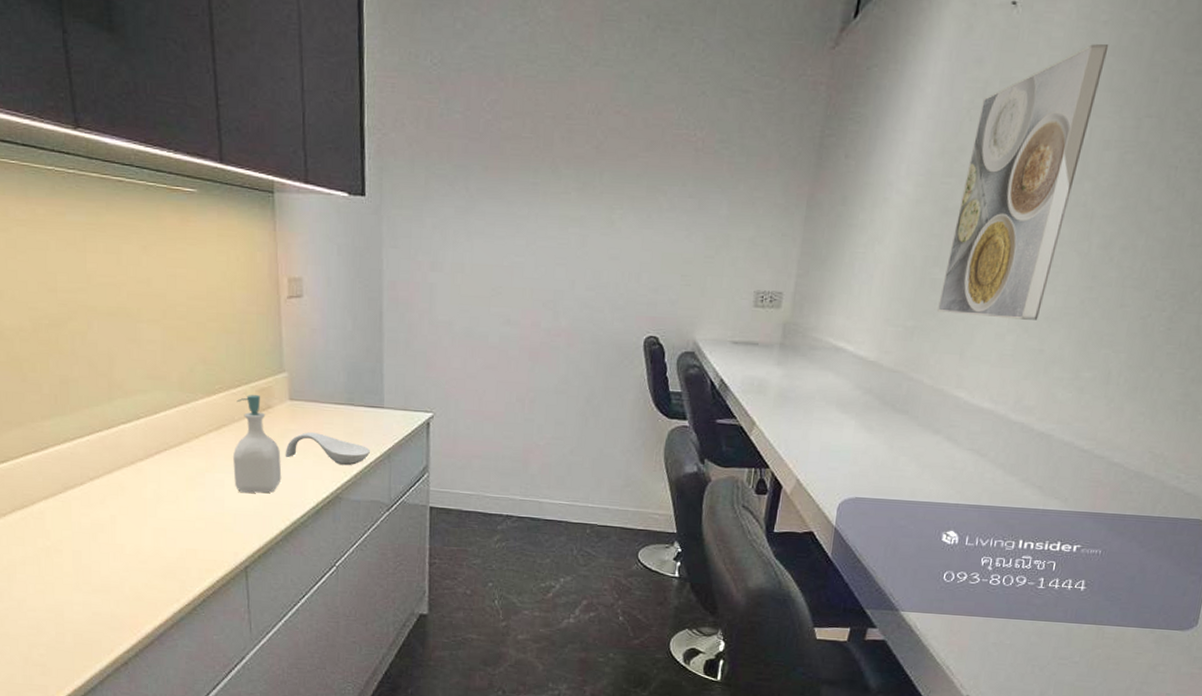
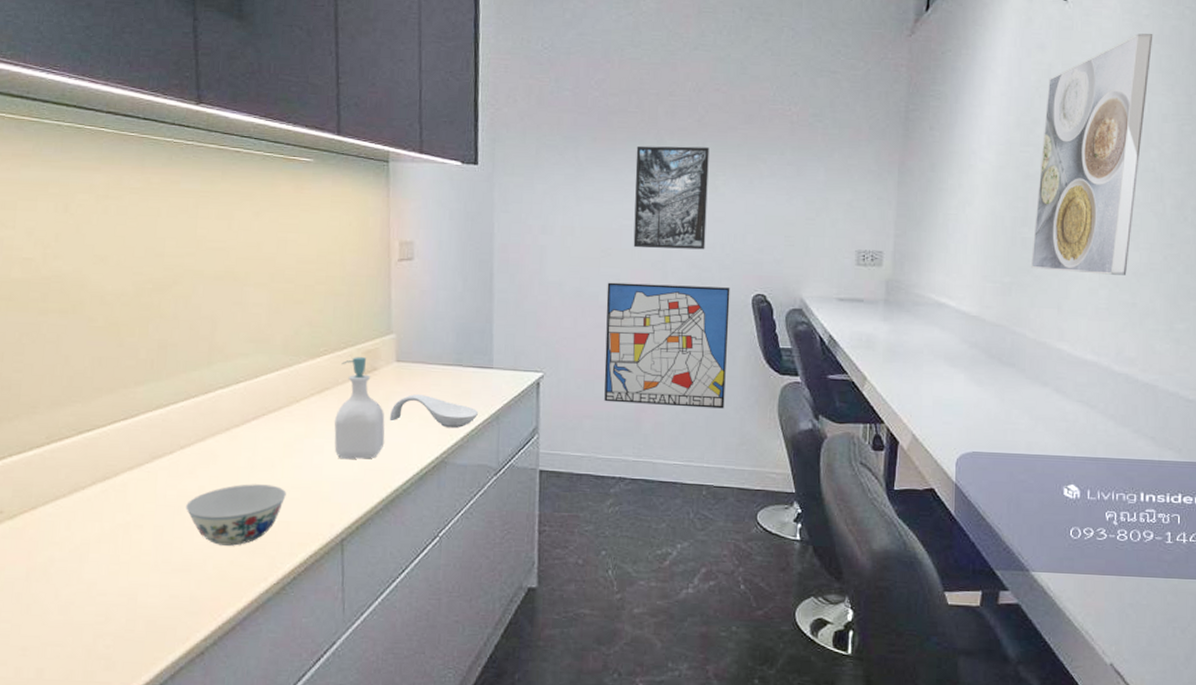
bowl: none [100,514,192,570] -> present [186,484,287,546]
wall art: none [493,322,622,451] -> present [604,282,730,409]
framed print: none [524,175,607,289] -> present [633,145,709,250]

